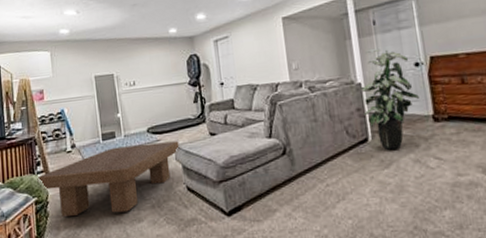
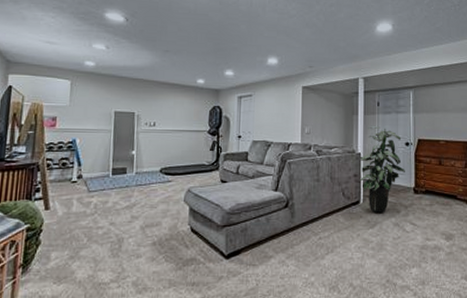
coffee table: present [37,140,179,217] -> none [33,183,190,247]

